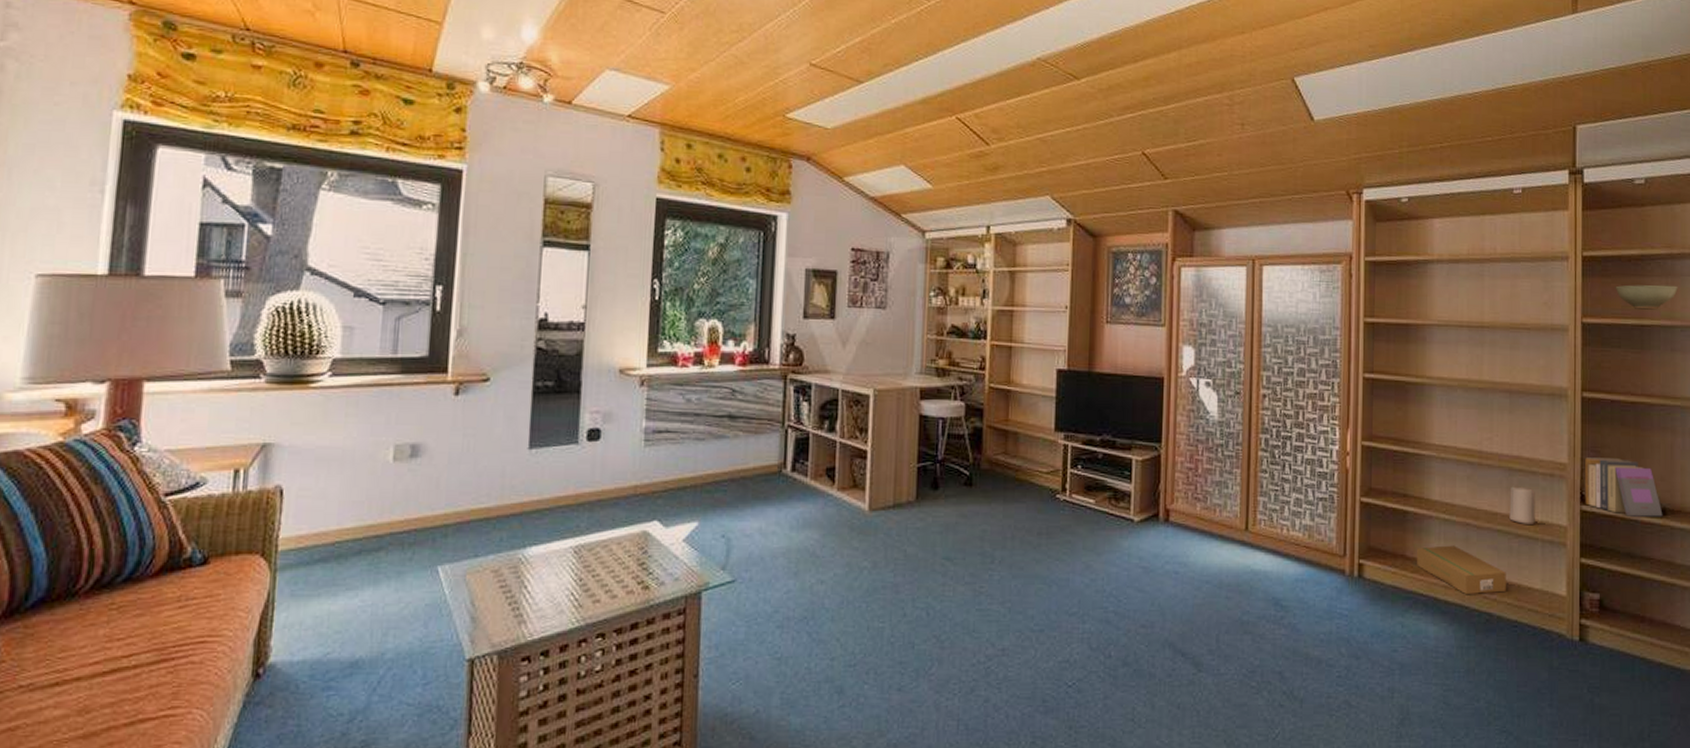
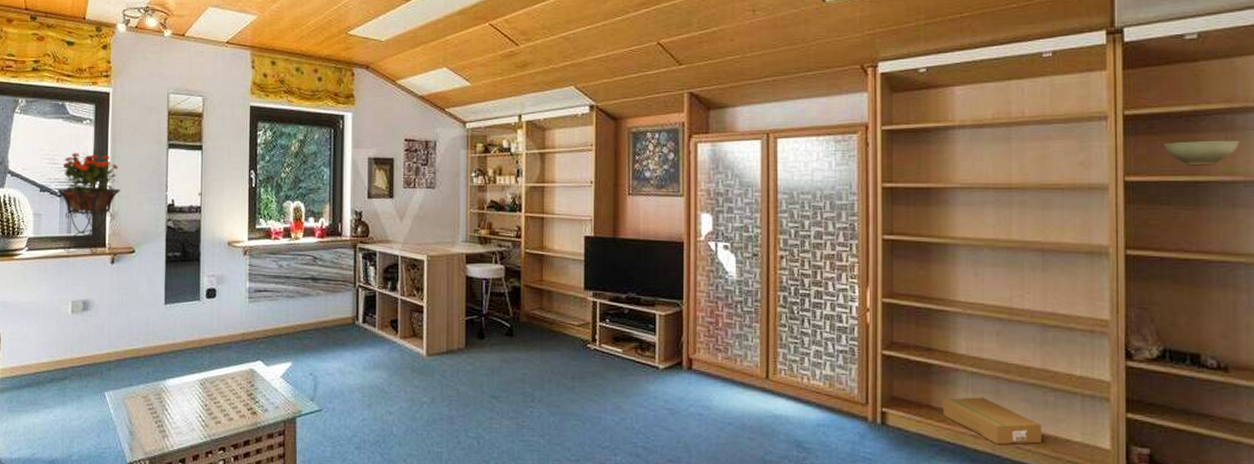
potted flower: none [380,247,474,382] -> present [57,153,121,254]
candle: present [1509,485,1536,524] -> none [1044,340,1075,379]
books: present [1585,457,1663,517] -> none [1130,314,1225,375]

